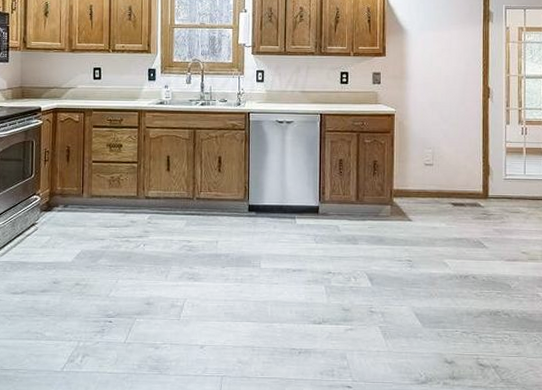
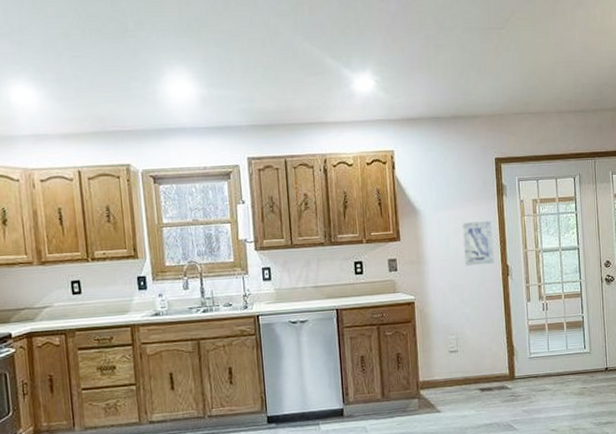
wall art: none [446,44,476,86] -> present [461,221,494,266]

